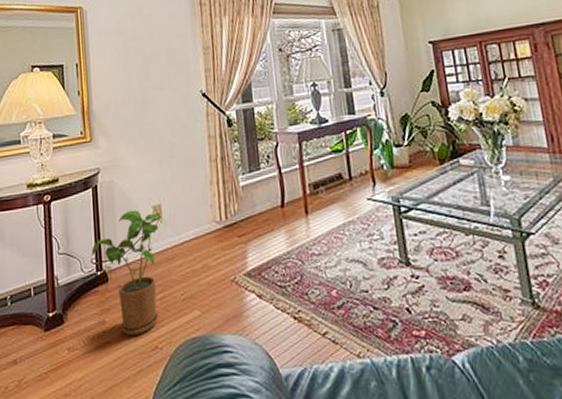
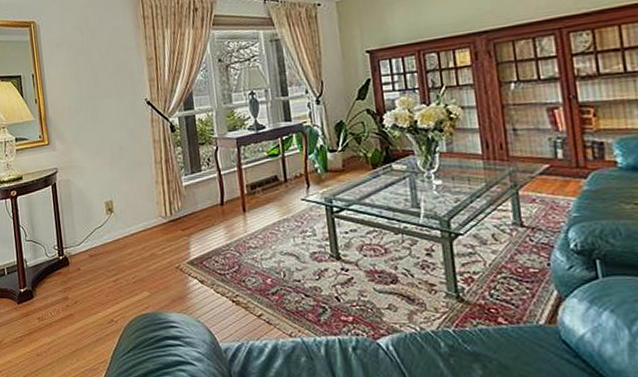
house plant: present [91,210,163,335] -> none [54,205,115,309]

